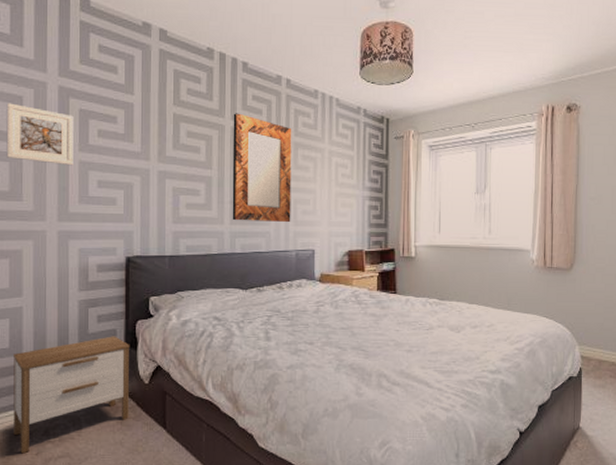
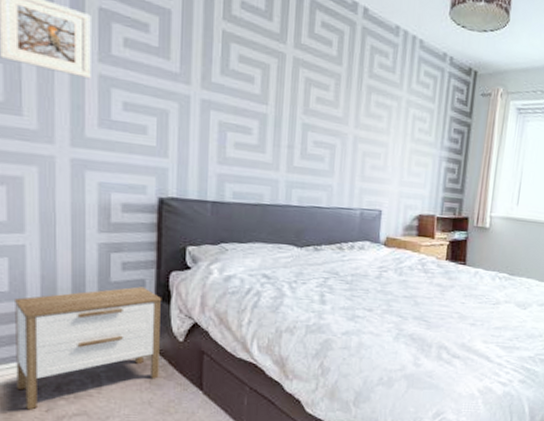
home mirror: present [232,113,292,223] -> none [289,40,366,177]

